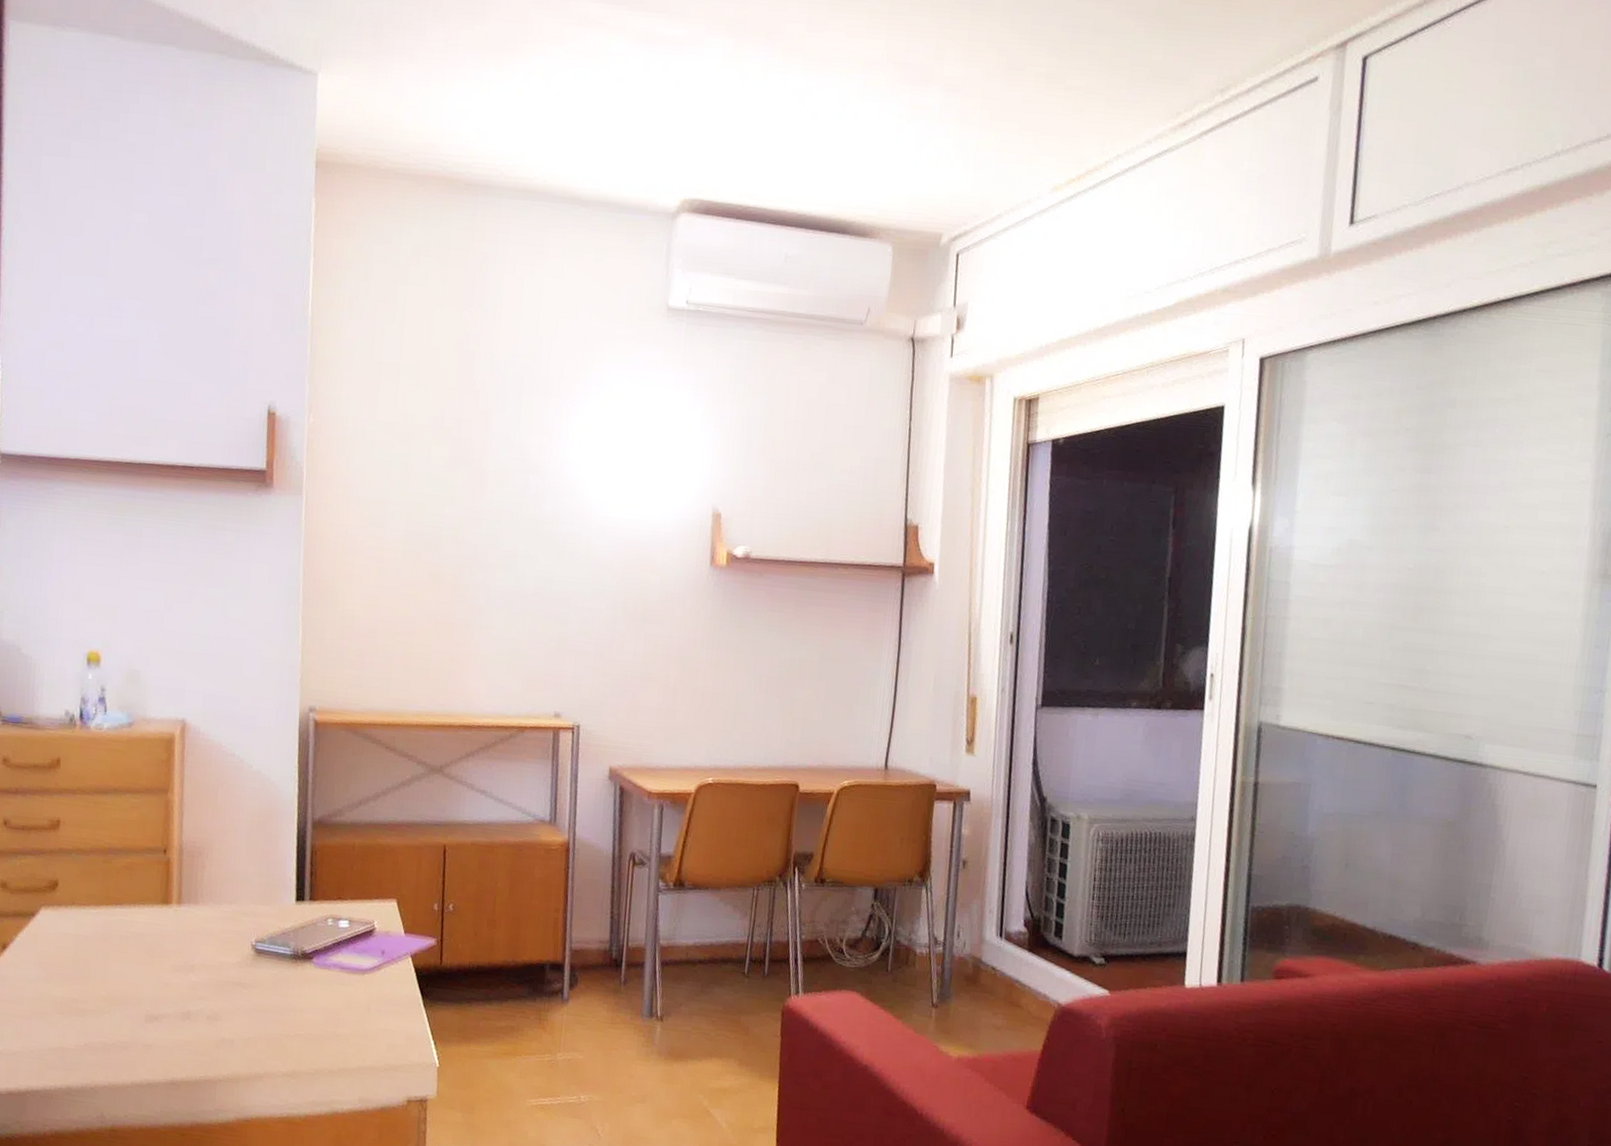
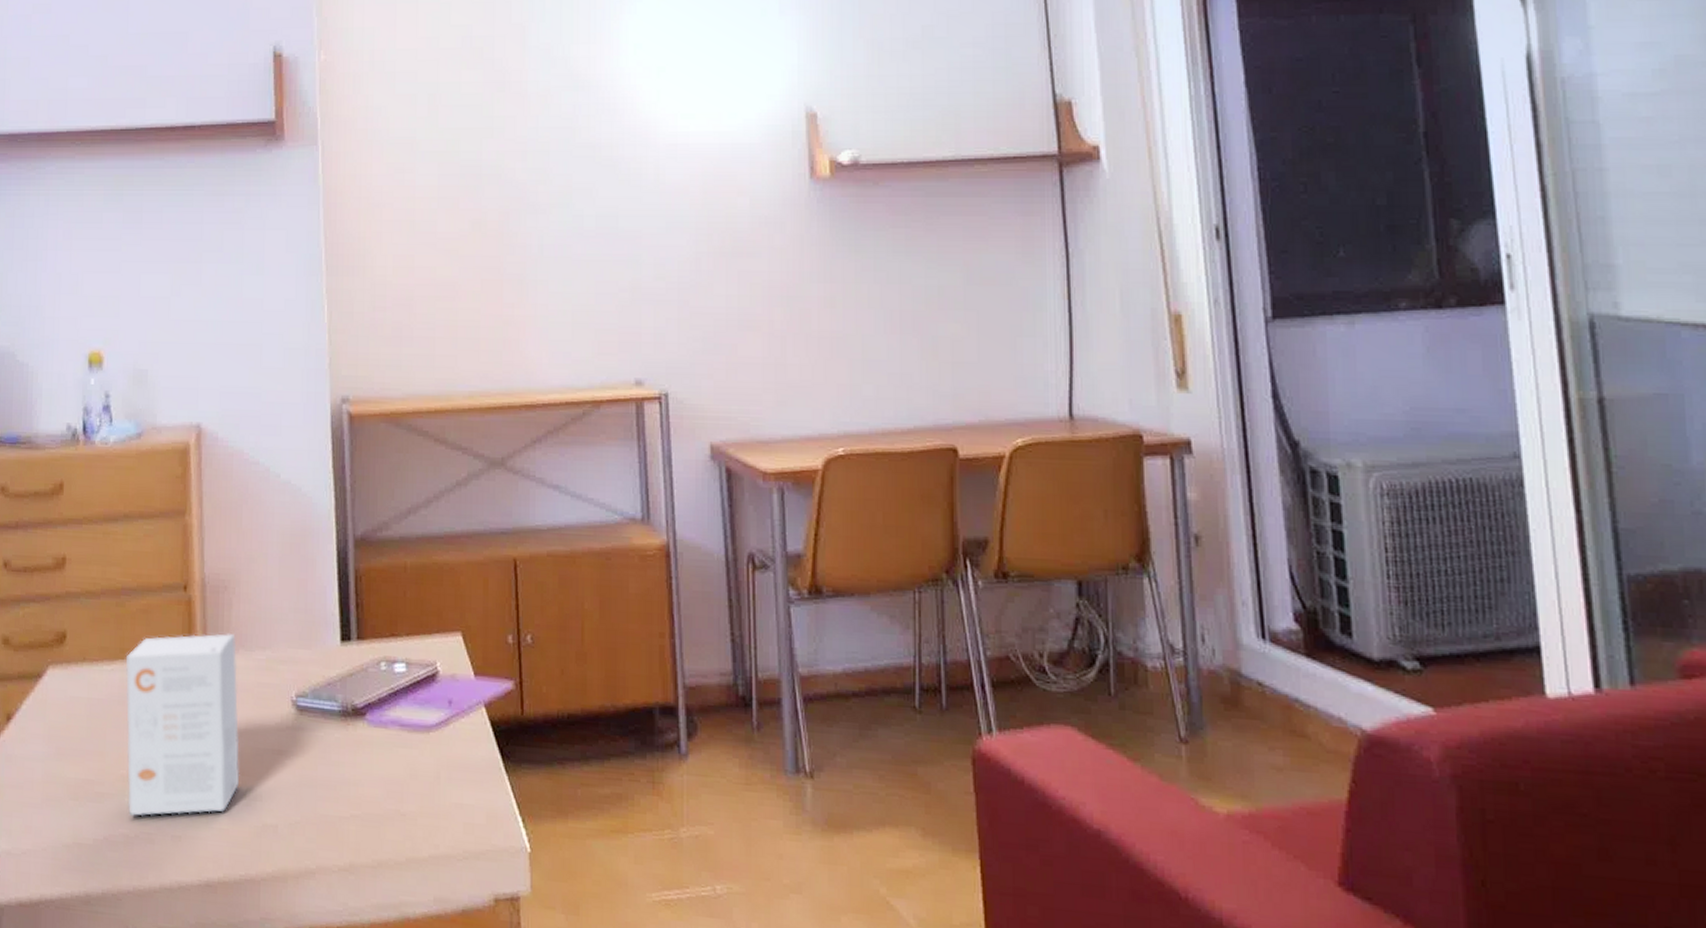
small box: none [106,888,207,1029] -> present [125,633,240,816]

